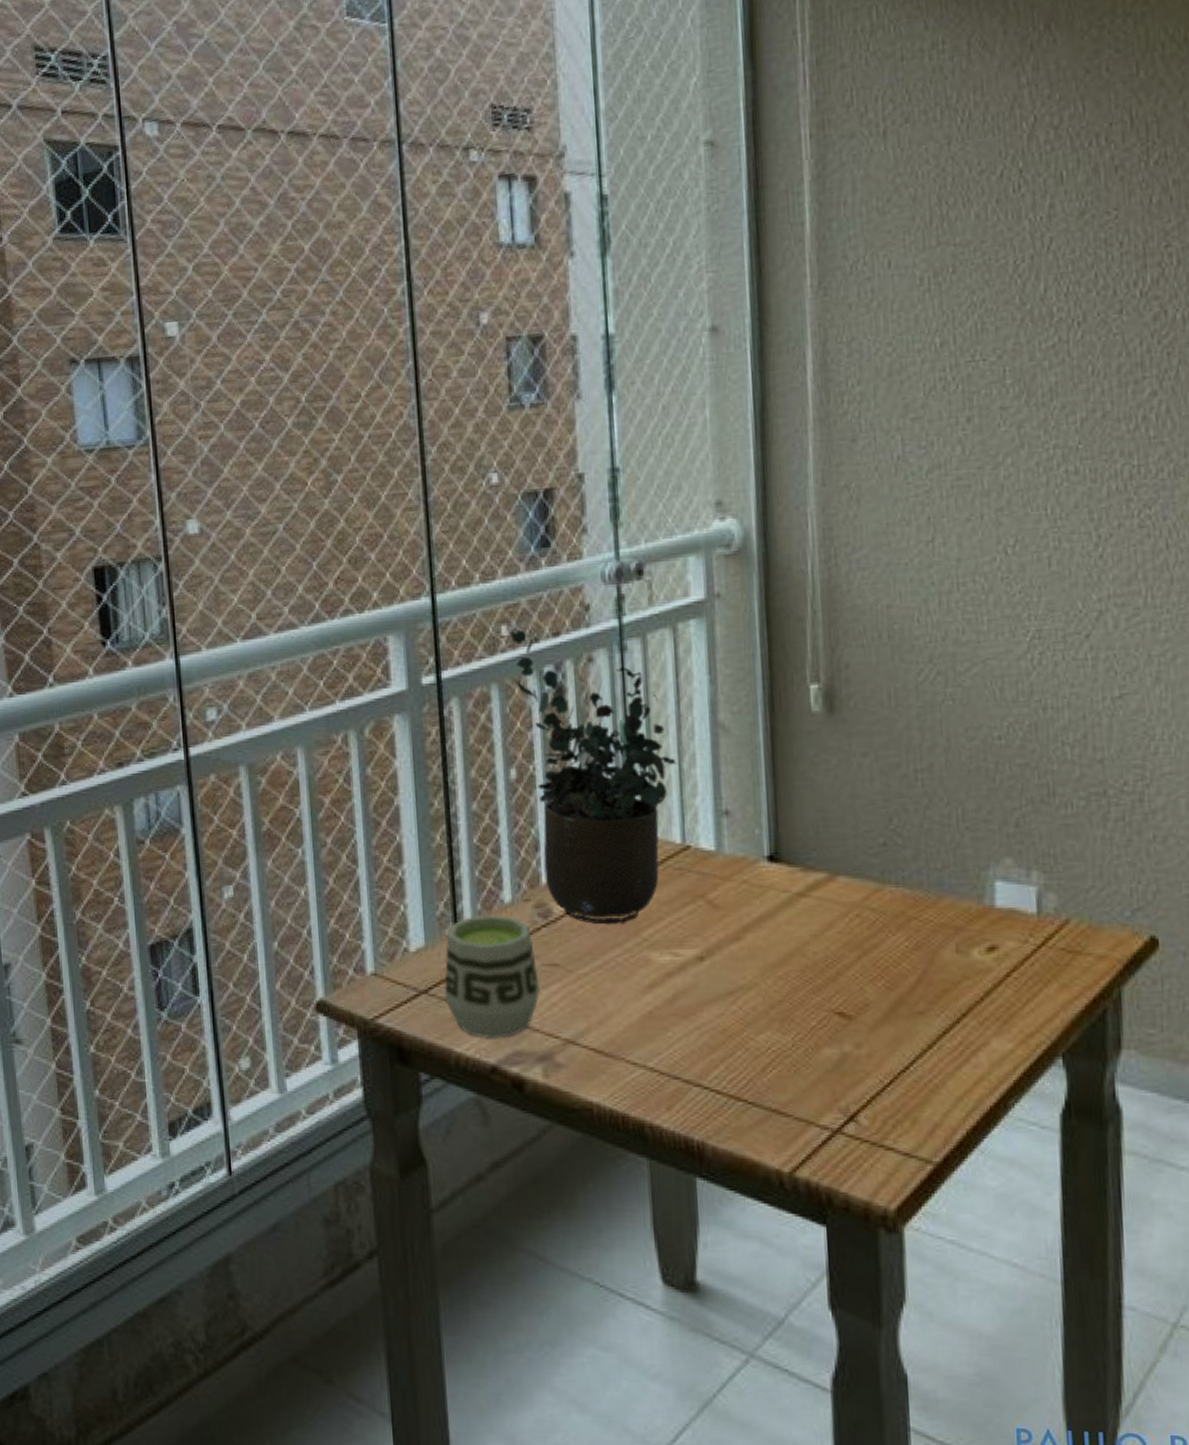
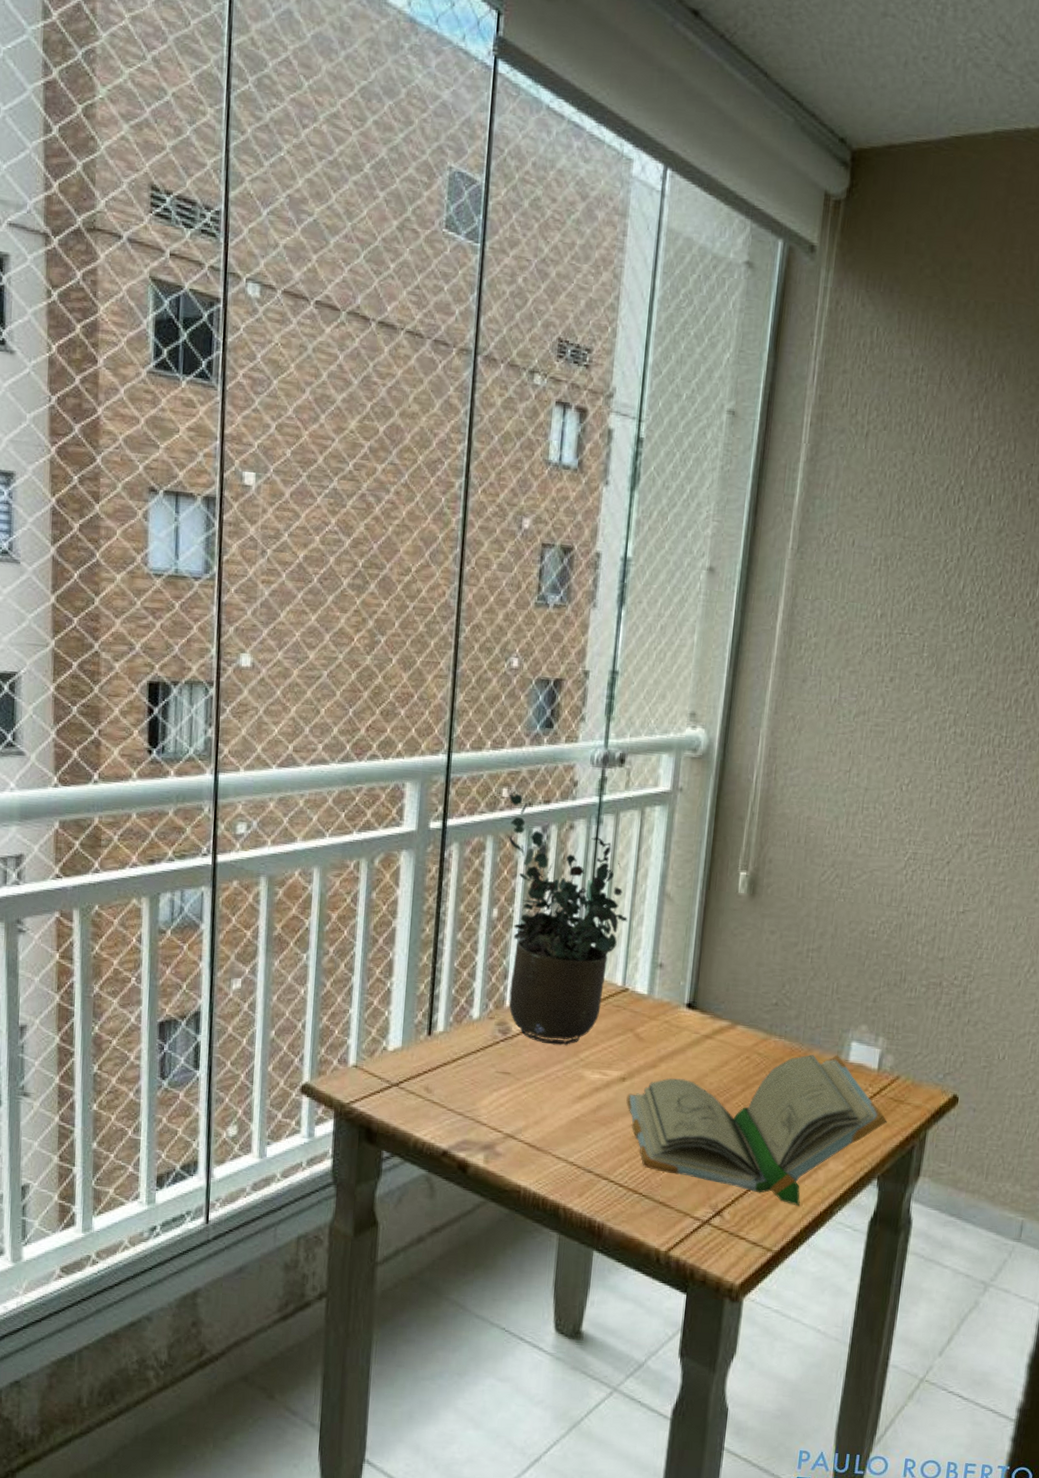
cup: present [444,914,540,1039] -> none [412,1026,492,1129]
book: none [709,900,1063,1101] -> present [626,1054,887,1206]

